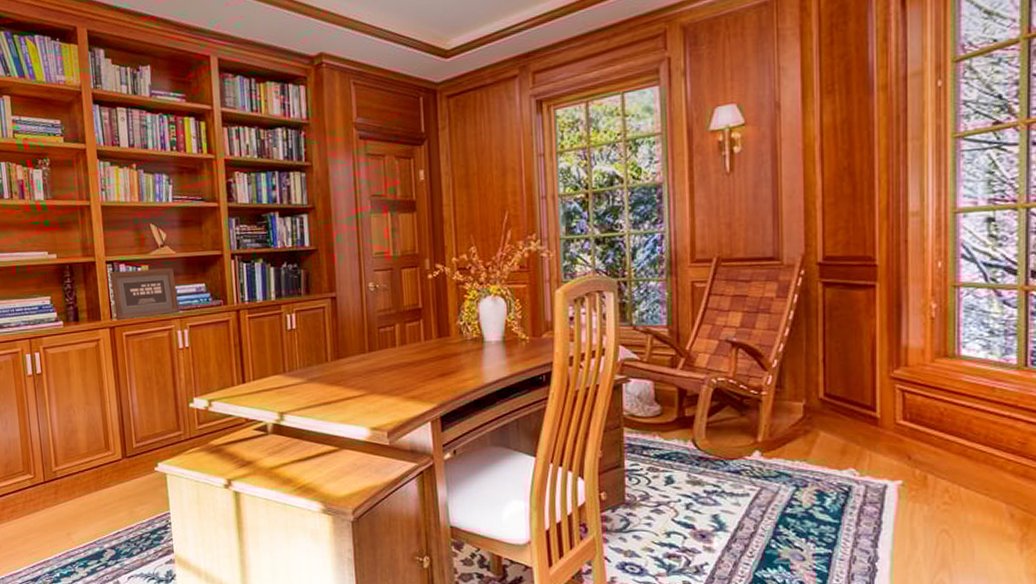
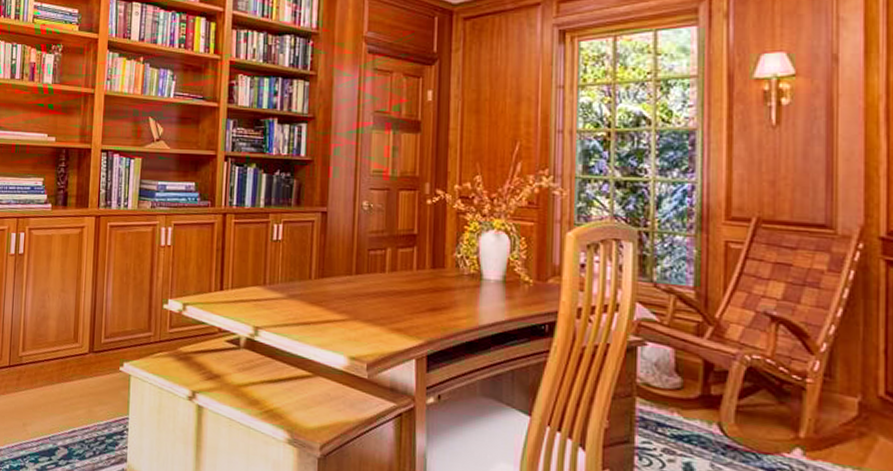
picture frame: present [109,268,180,321] -> none [102,161,167,211]

